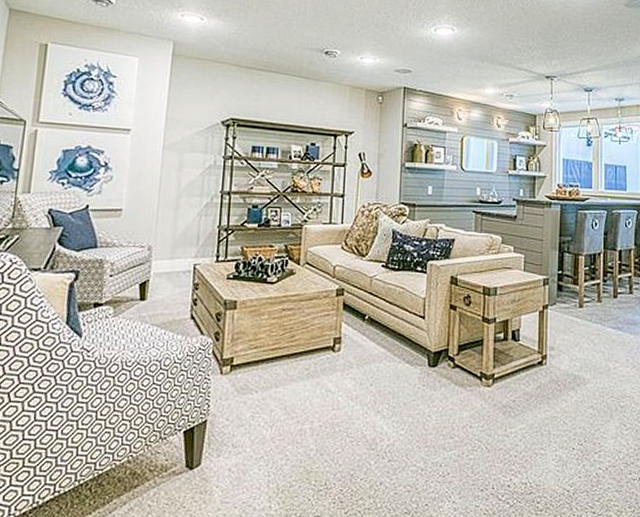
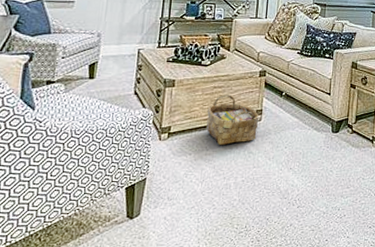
woven basket: none [275,317,338,382] -> present [206,94,260,146]

